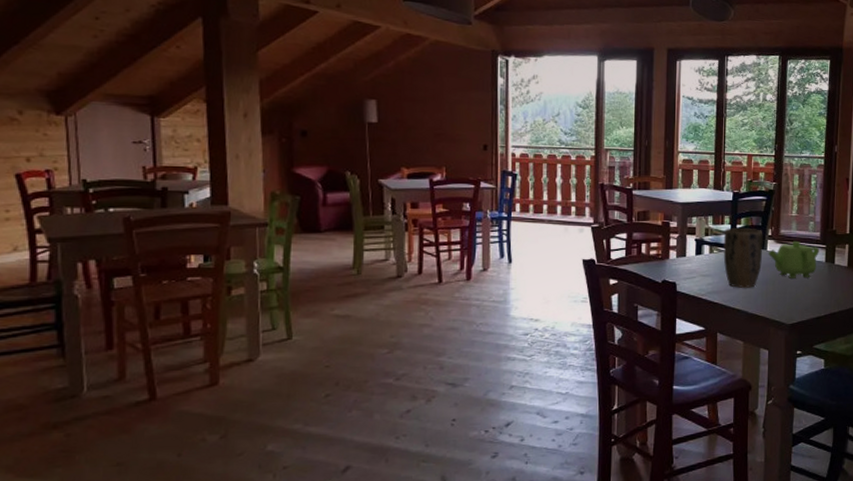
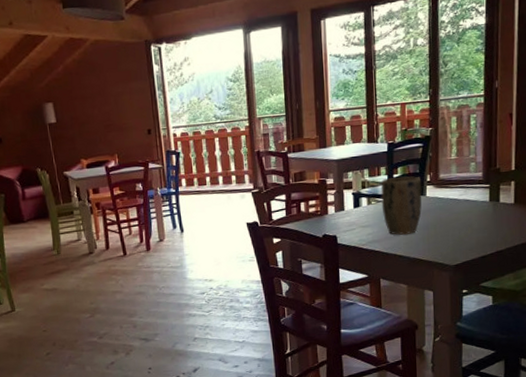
teapot: present [769,241,819,278] -> none [428,184,482,221]

